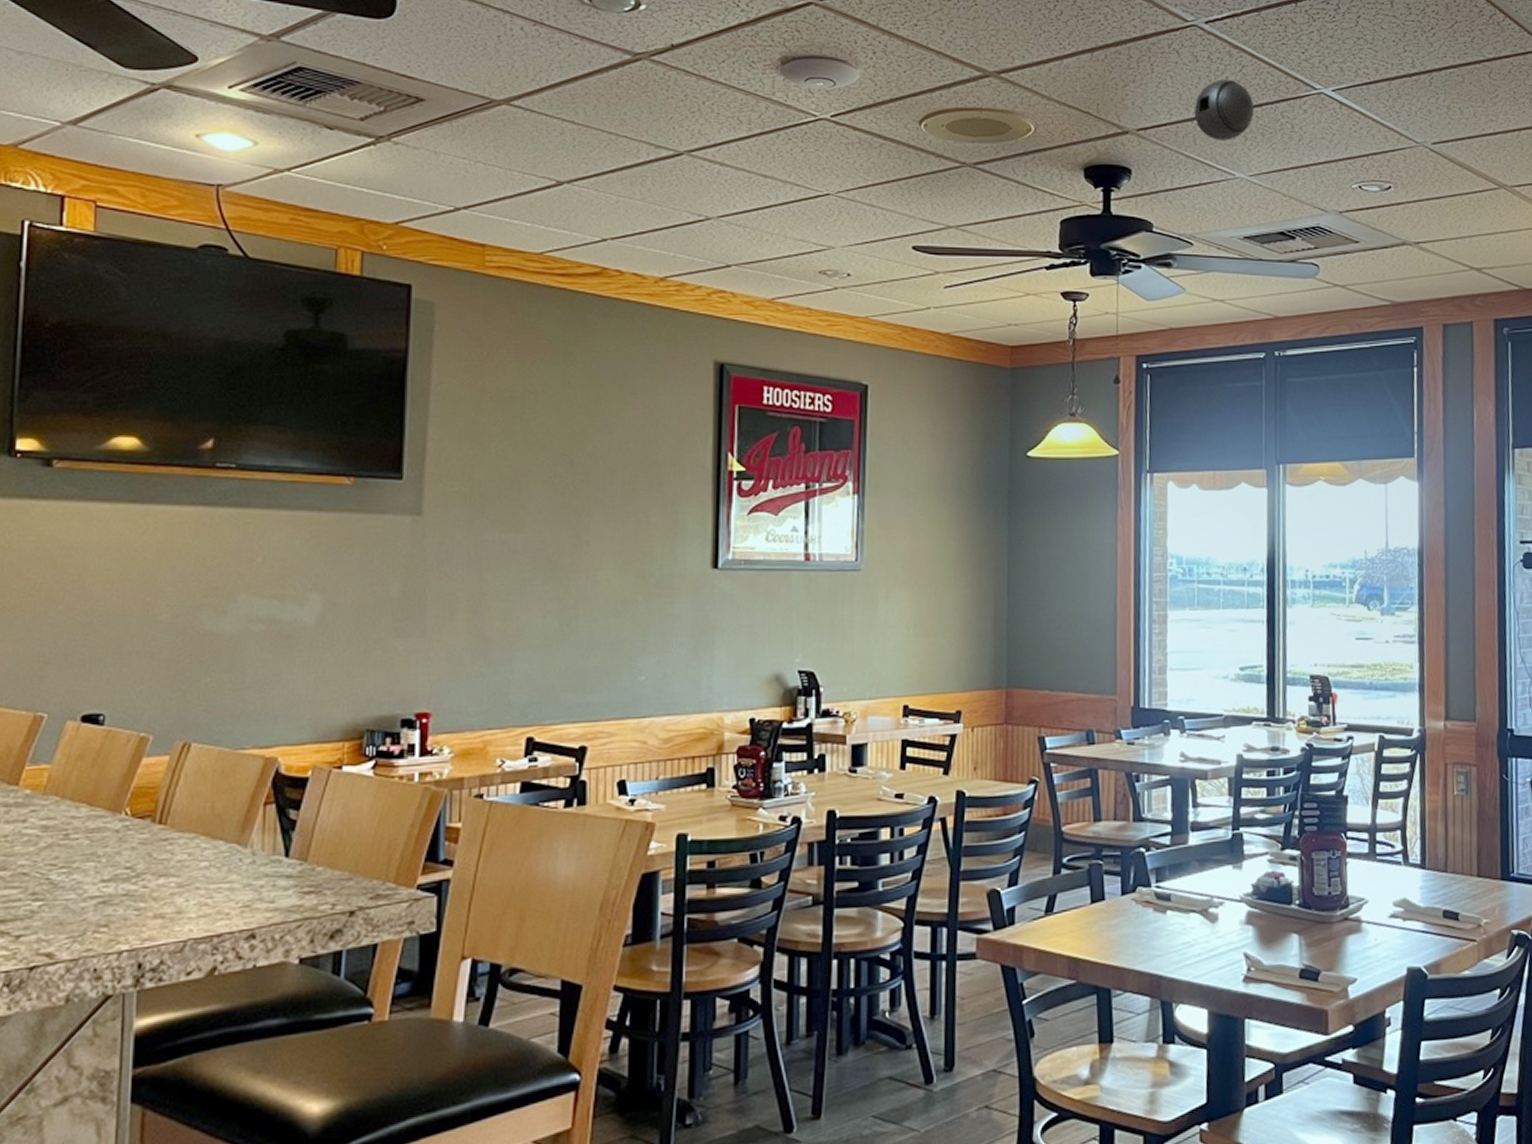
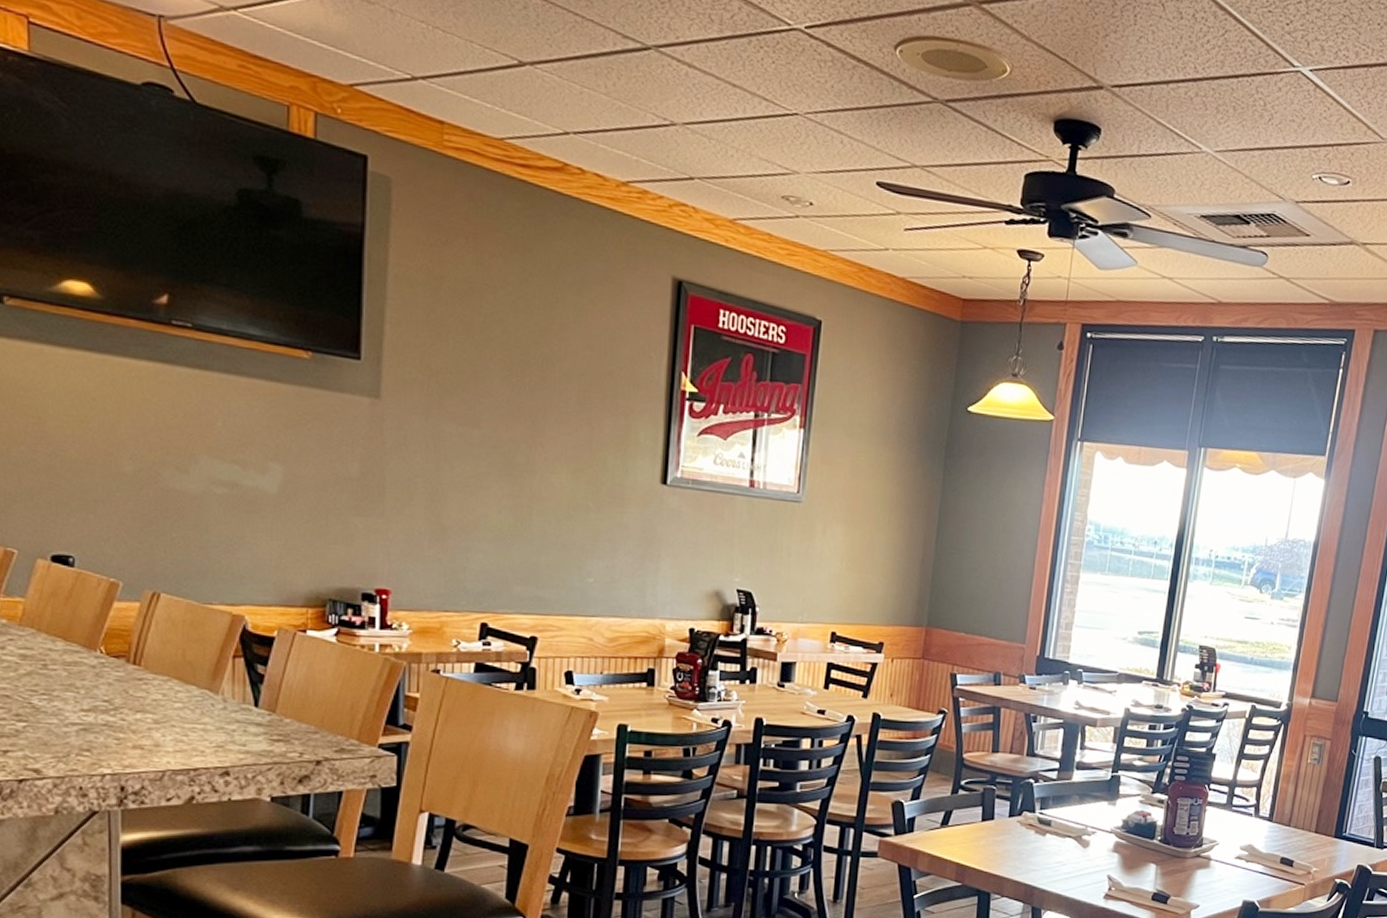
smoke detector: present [1194,79,1254,141] -> none [1170,42,1231,111]

